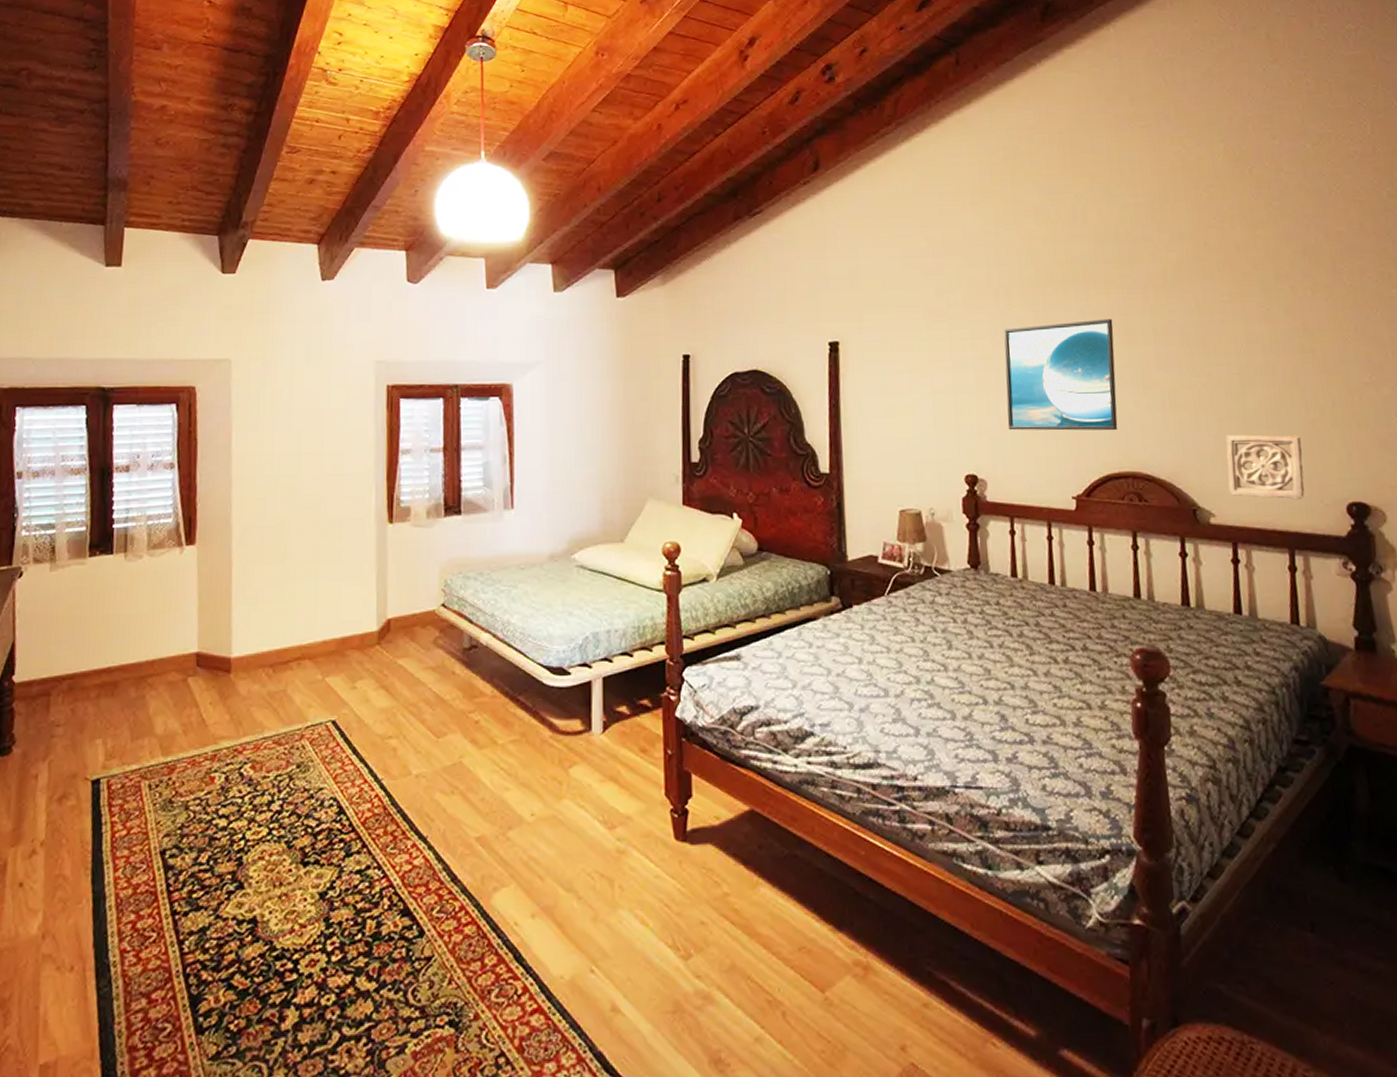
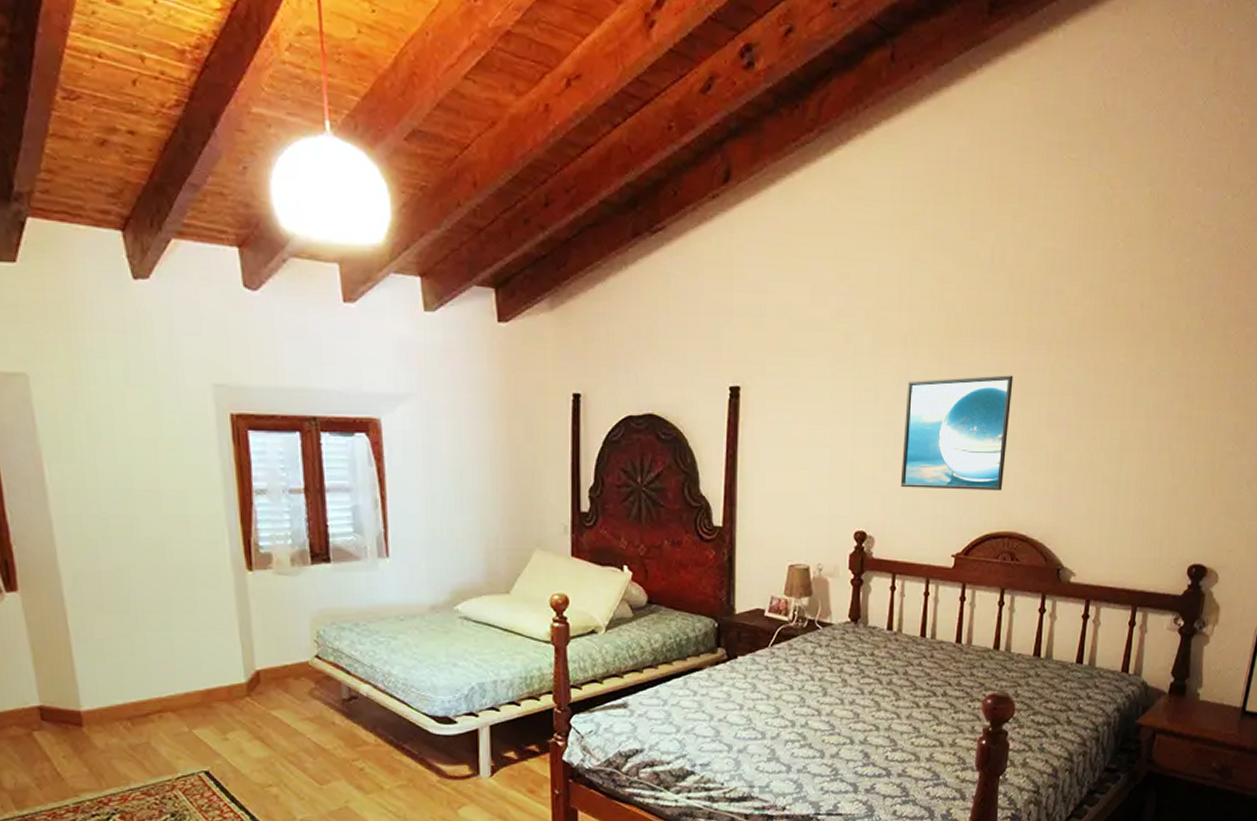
wall ornament: present [1226,434,1305,500] -> none [1092,499,1163,562]

